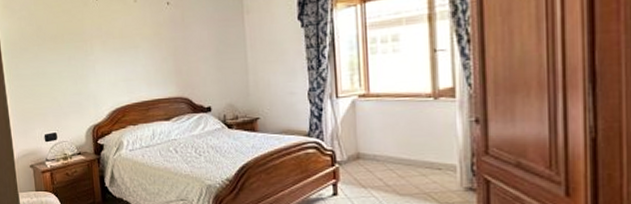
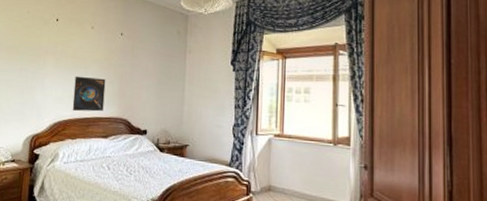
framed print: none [125,56,161,96] -> present [72,76,106,112]

